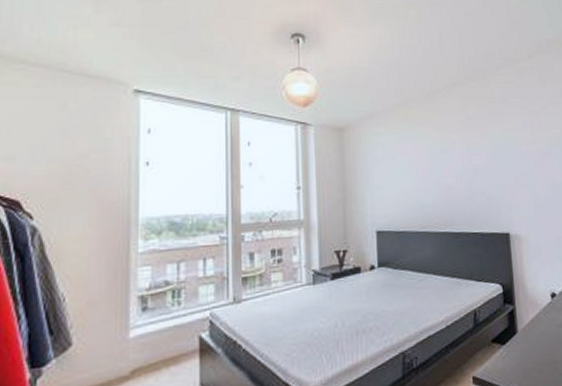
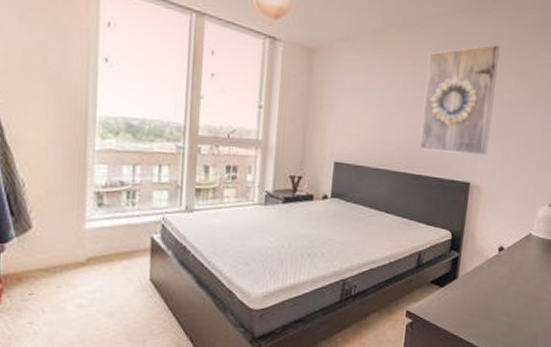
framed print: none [448,104,520,208] -> present [420,44,500,155]

